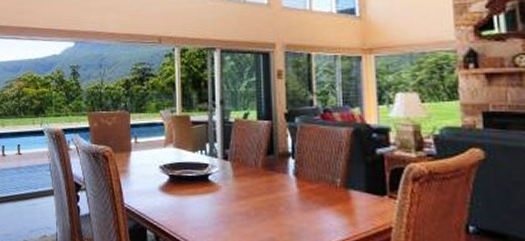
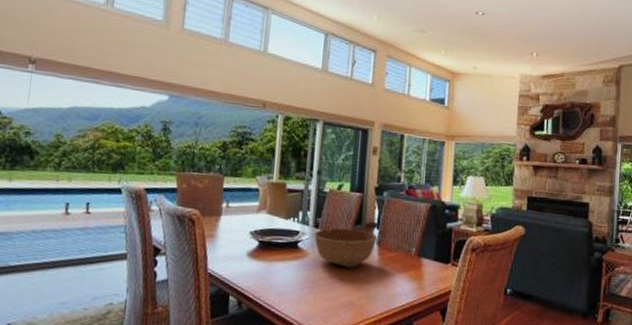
bowl: none [224,159,294,202] -> present [314,228,378,268]

